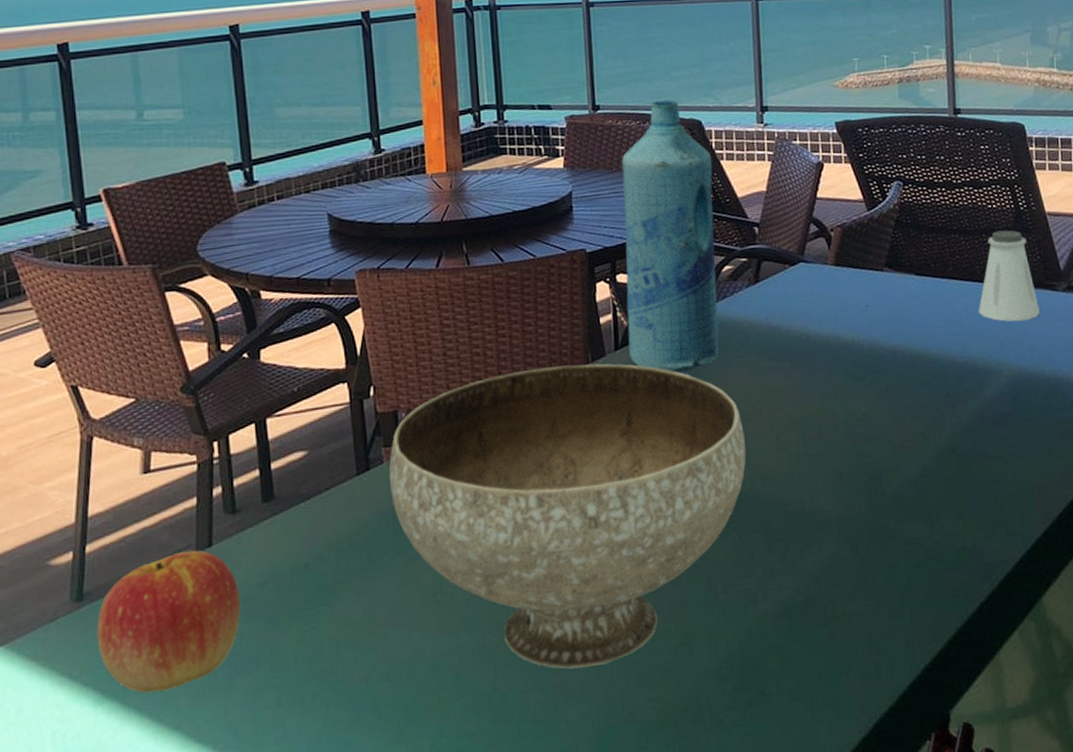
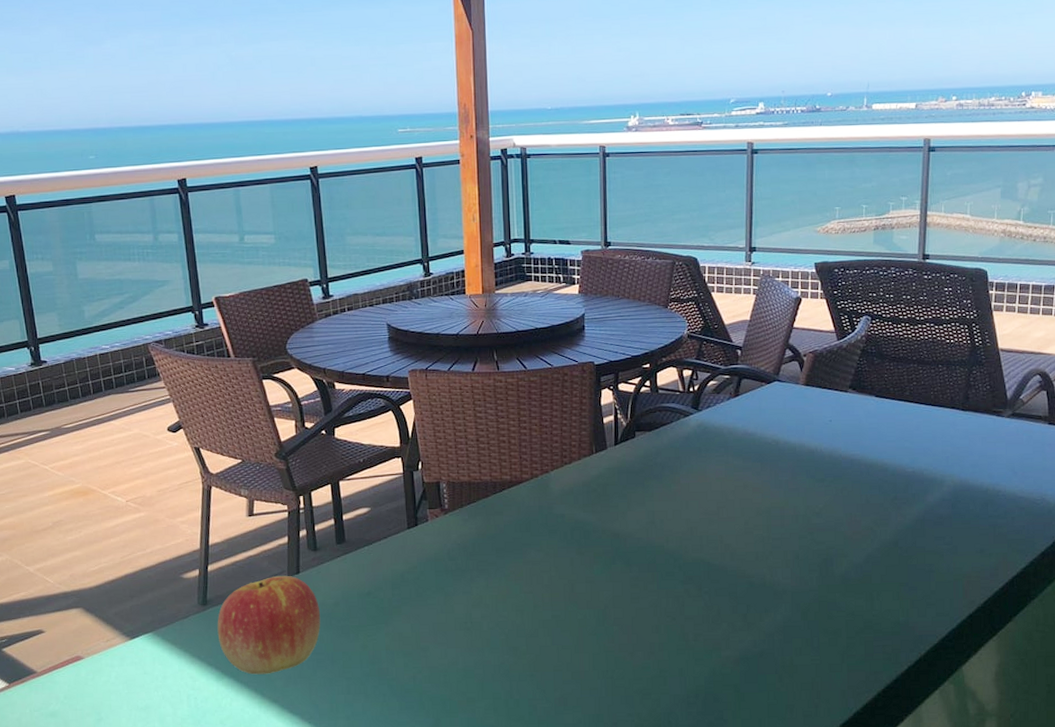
bowl: present [389,363,746,669] -> none [432,454,719,686]
bottle: present [621,100,719,373] -> none [626,239,705,466]
saltshaker: present [978,230,1040,322] -> none [928,362,985,441]

